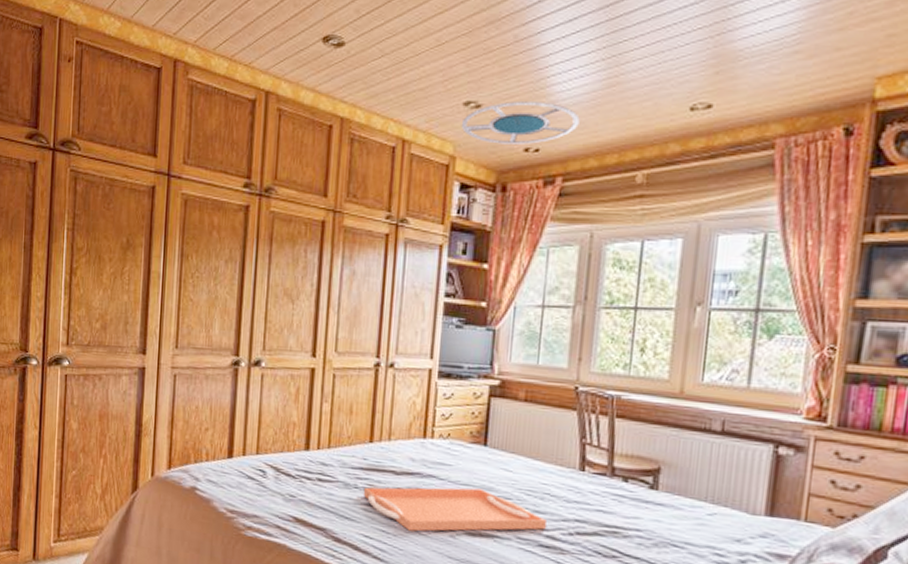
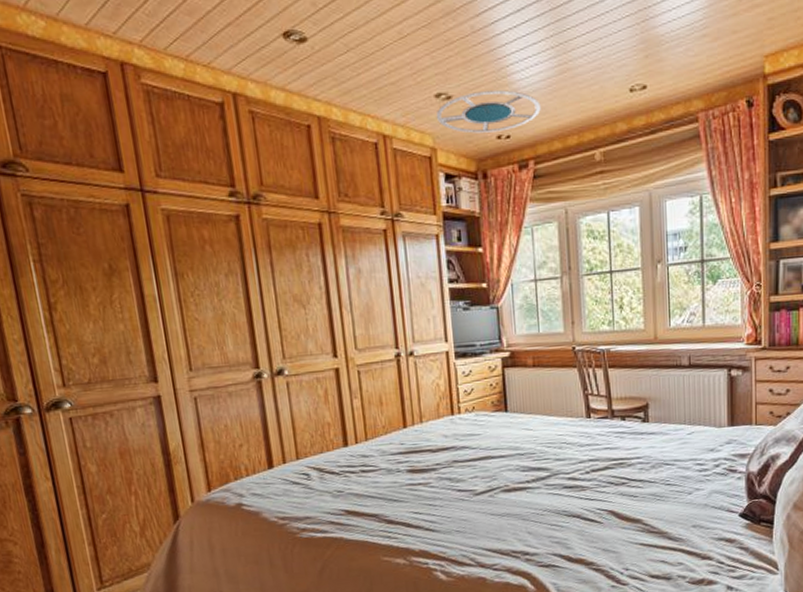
serving tray: present [363,487,546,532] -> none [405,450,567,500]

